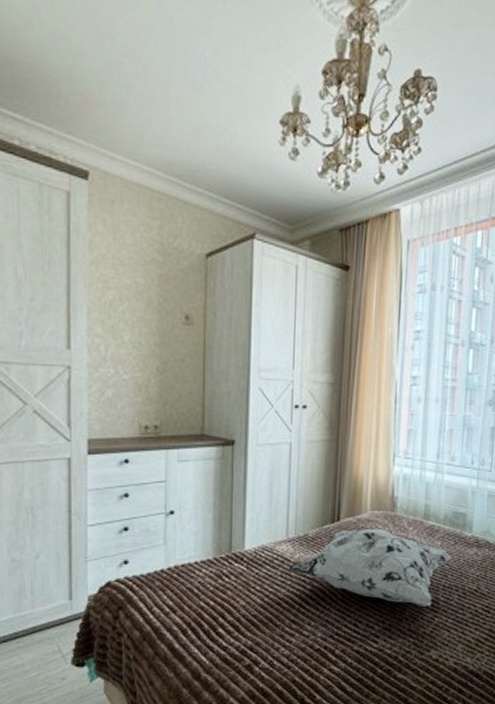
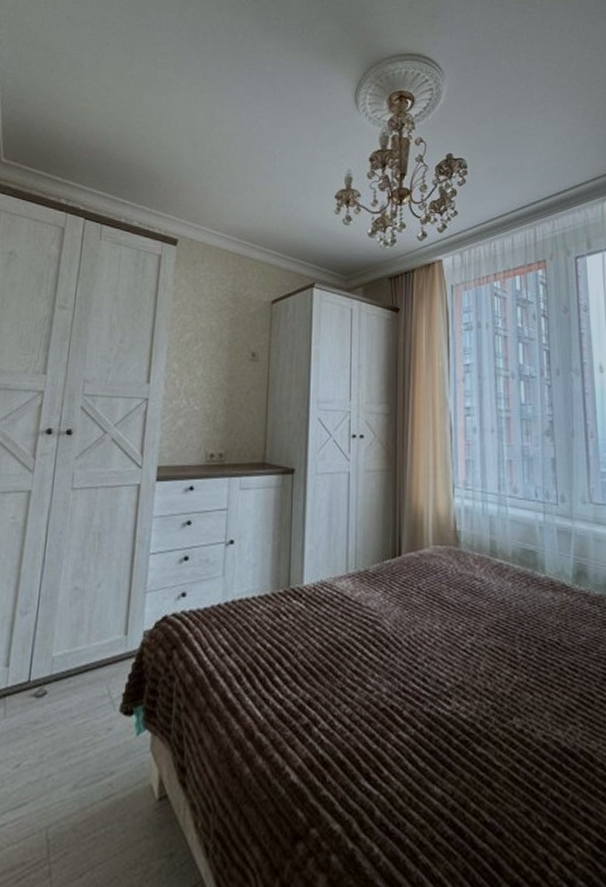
decorative pillow: present [288,528,452,606] -> none [348,565,525,661]

